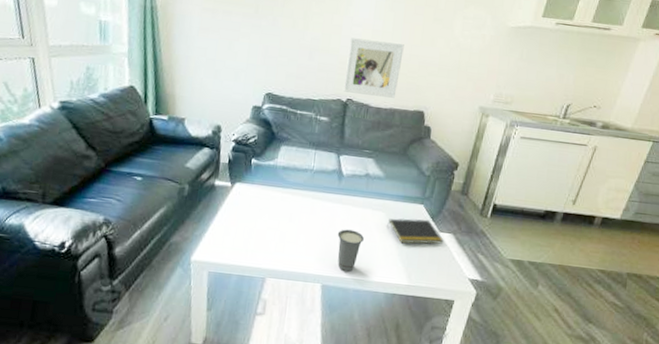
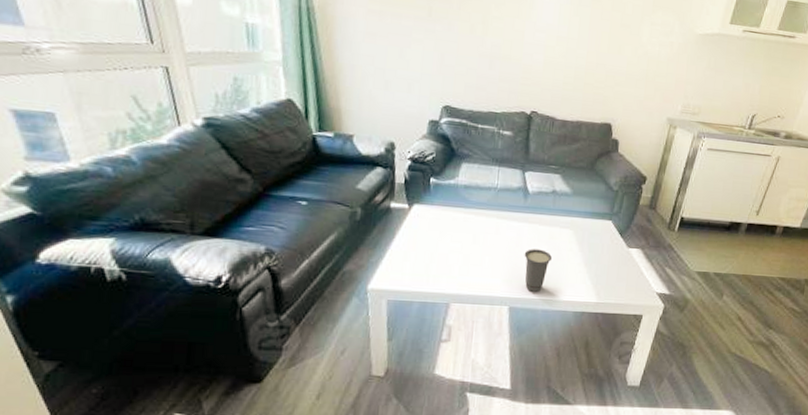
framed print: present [344,38,404,98] -> none [527,44,591,110]
notepad: present [387,218,444,244] -> none [575,235,632,261]

